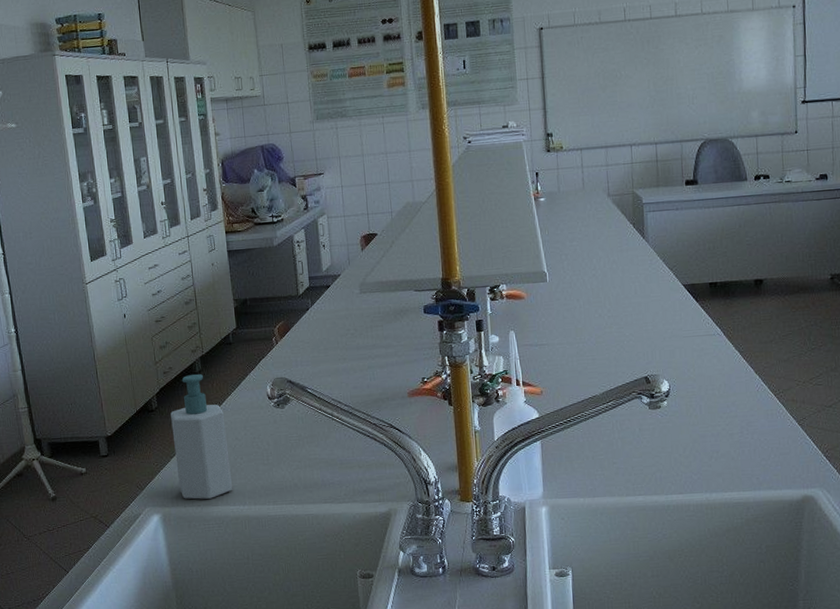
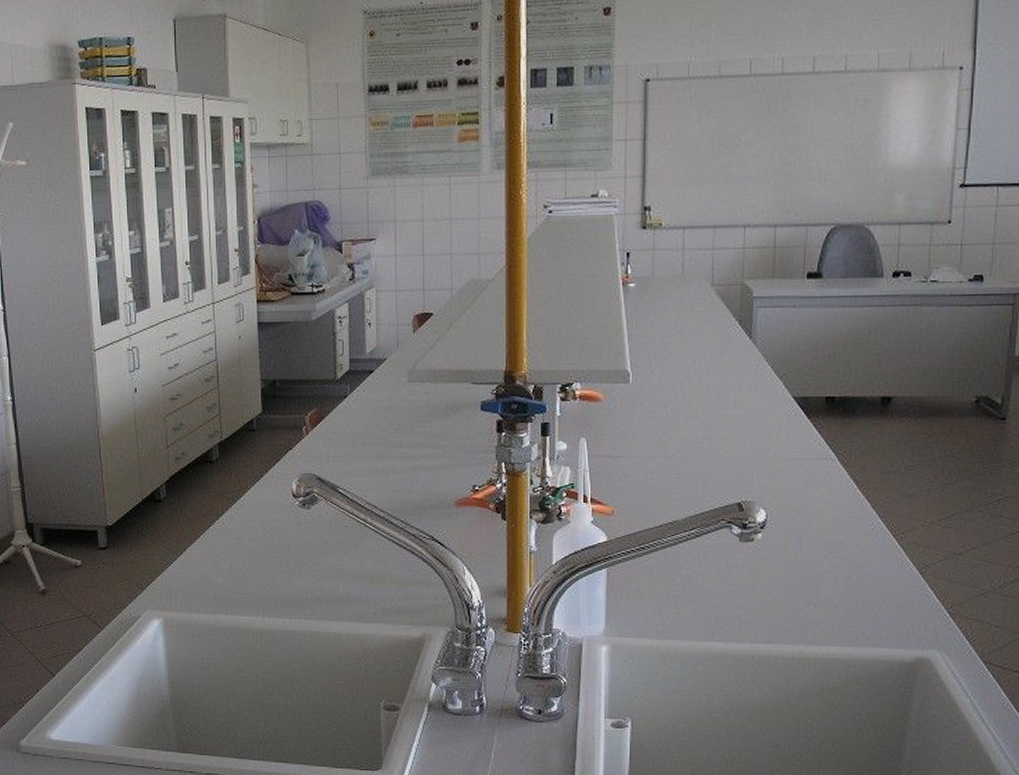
soap bottle: present [170,373,232,500] -> none [180,462,245,606]

